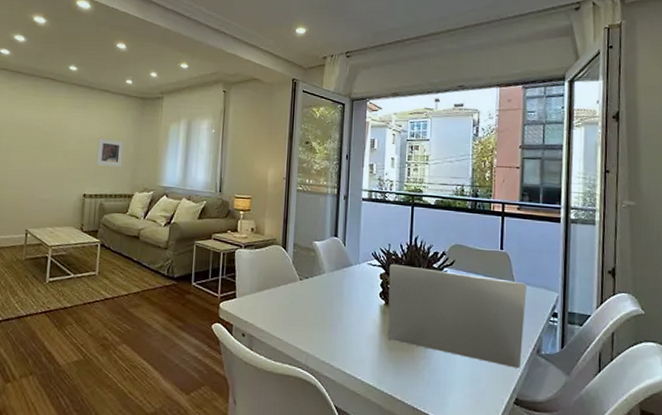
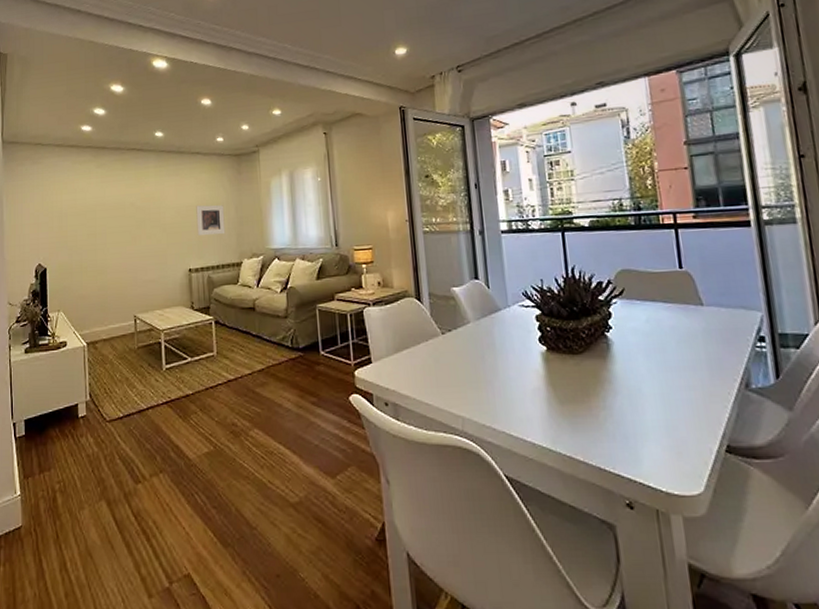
laptop: present [388,263,527,368] -> none [545,301,728,409]

